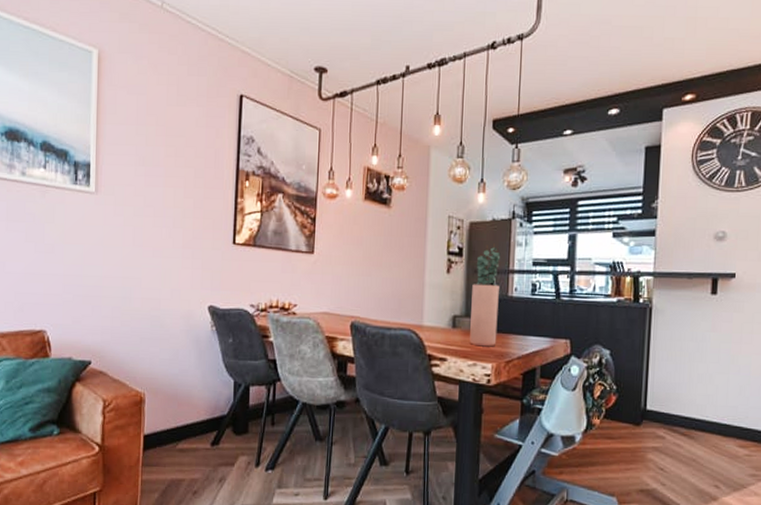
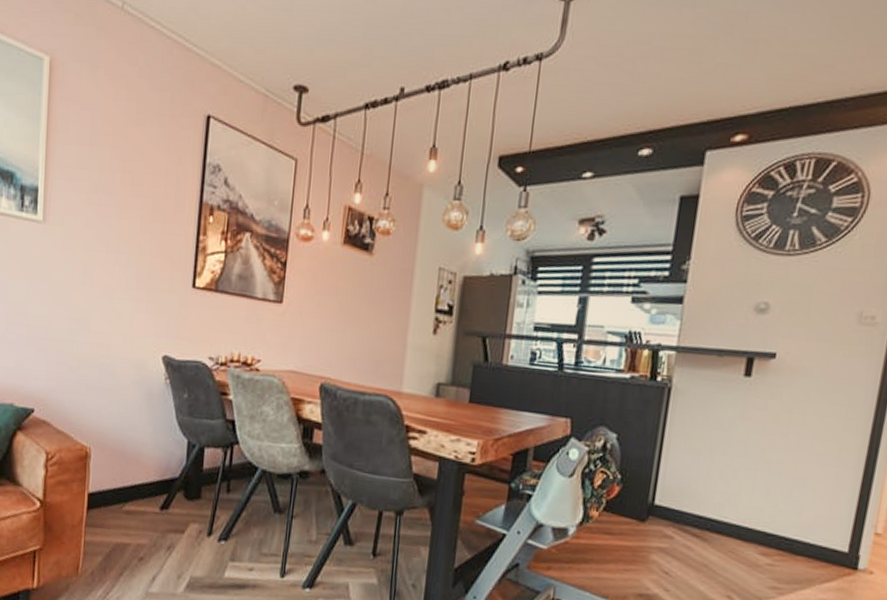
vase: present [470,242,501,347] -> none [454,301,497,422]

